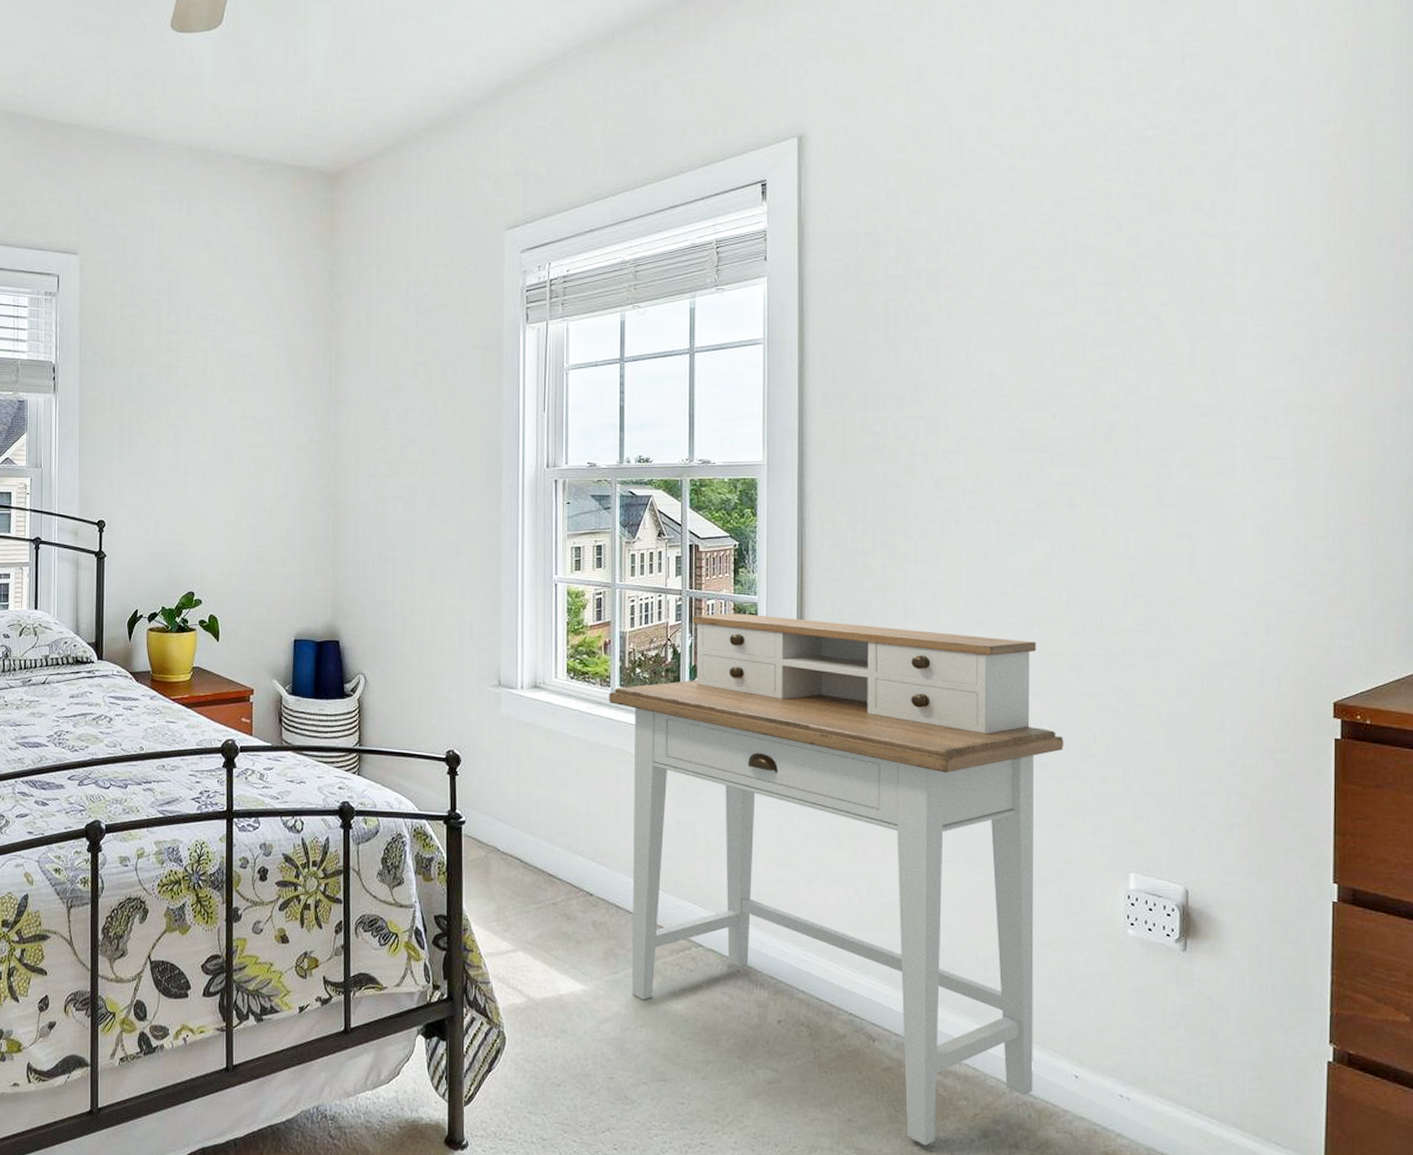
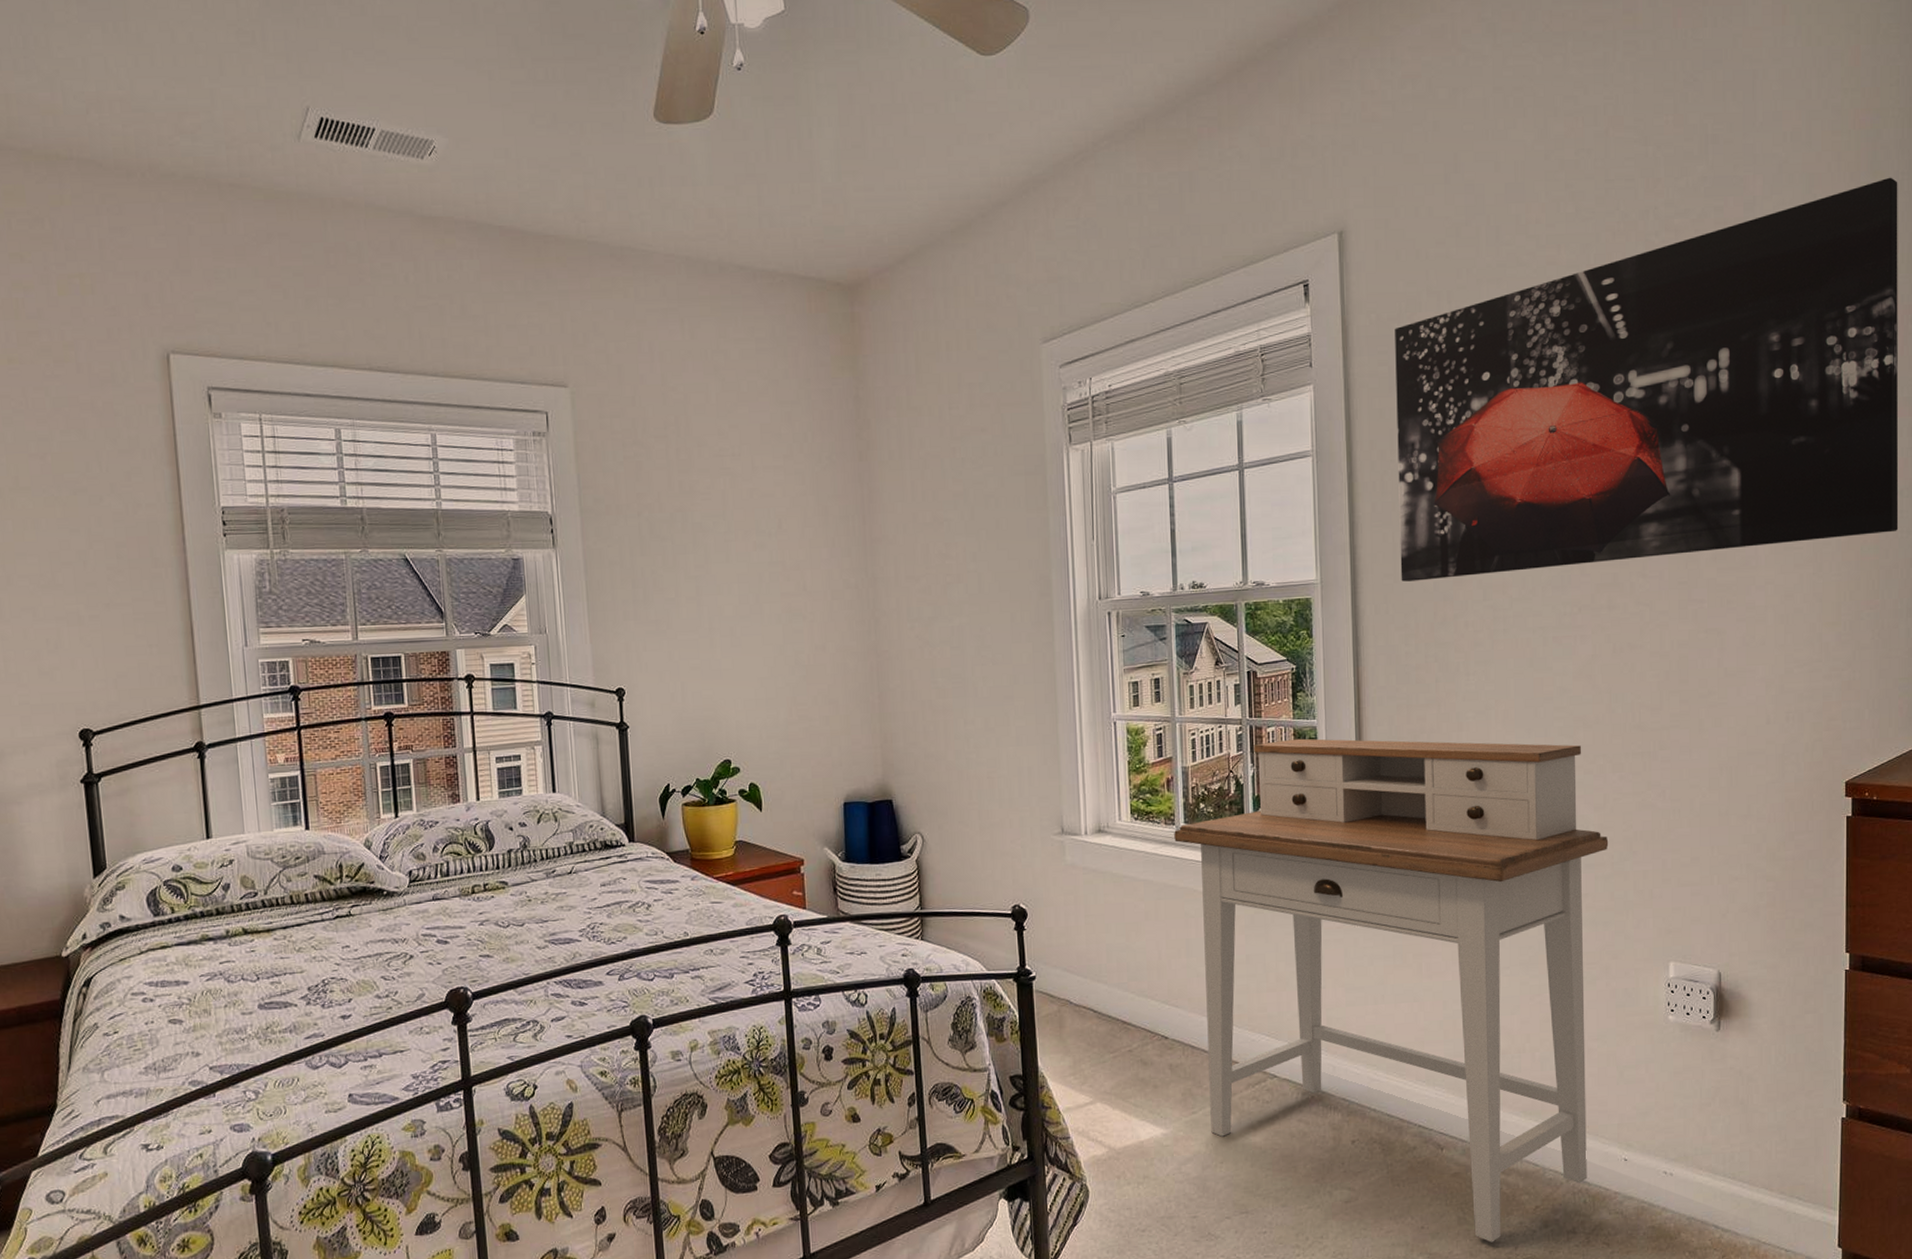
wall art: none [849,94,1396,468] -> present [1395,177,1899,582]

